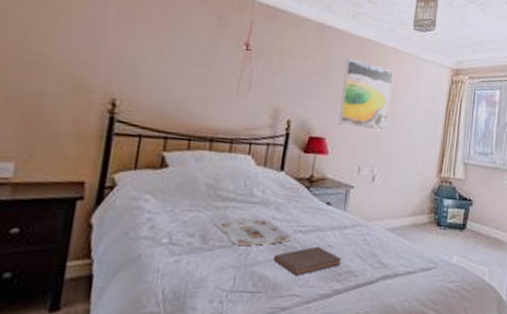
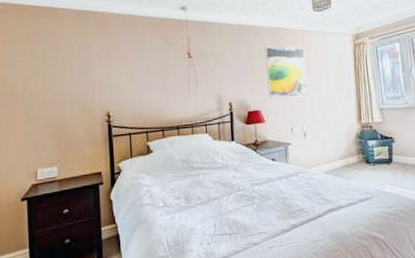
serving tray: present [214,217,292,247] -> none [192,178,250,201]
book: present [274,246,341,276] -> none [240,193,292,218]

